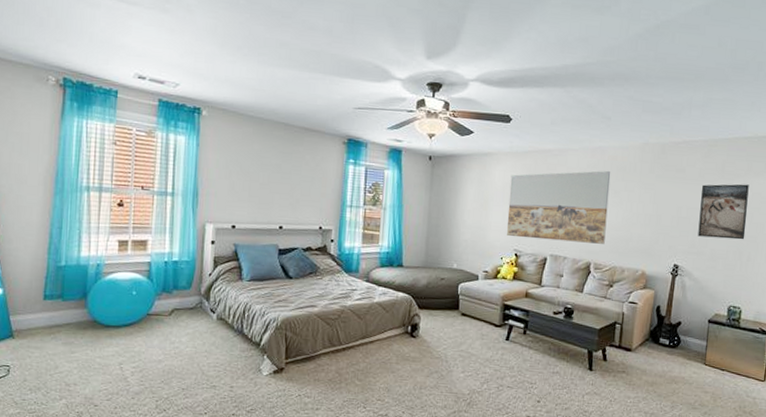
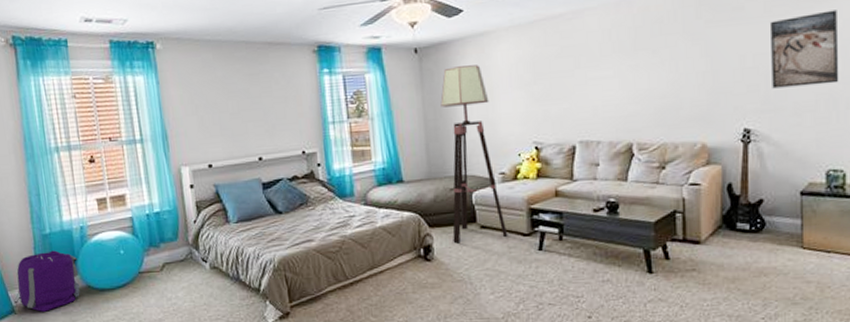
backpack: none [15,282,89,340] -> present [14,250,80,312]
floor lamp: none [437,177,484,326] -> present [440,65,507,244]
wall art: present [507,171,611,244] -> none [516,27,647,127]

